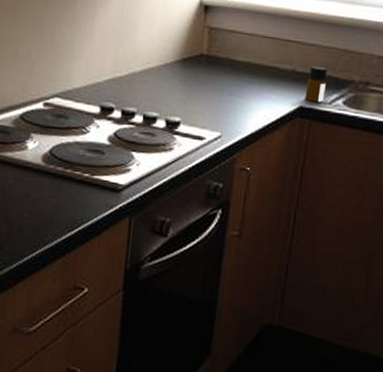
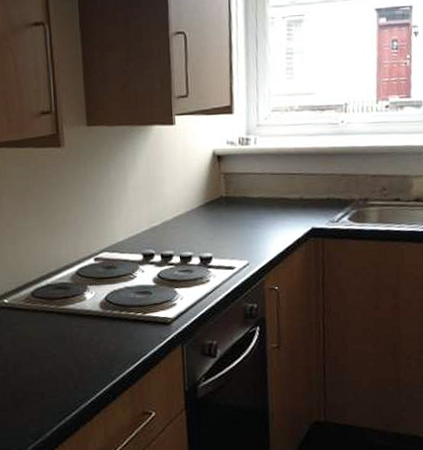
bottle: present [305,66,328,102] -> none [314,192,332,222]

